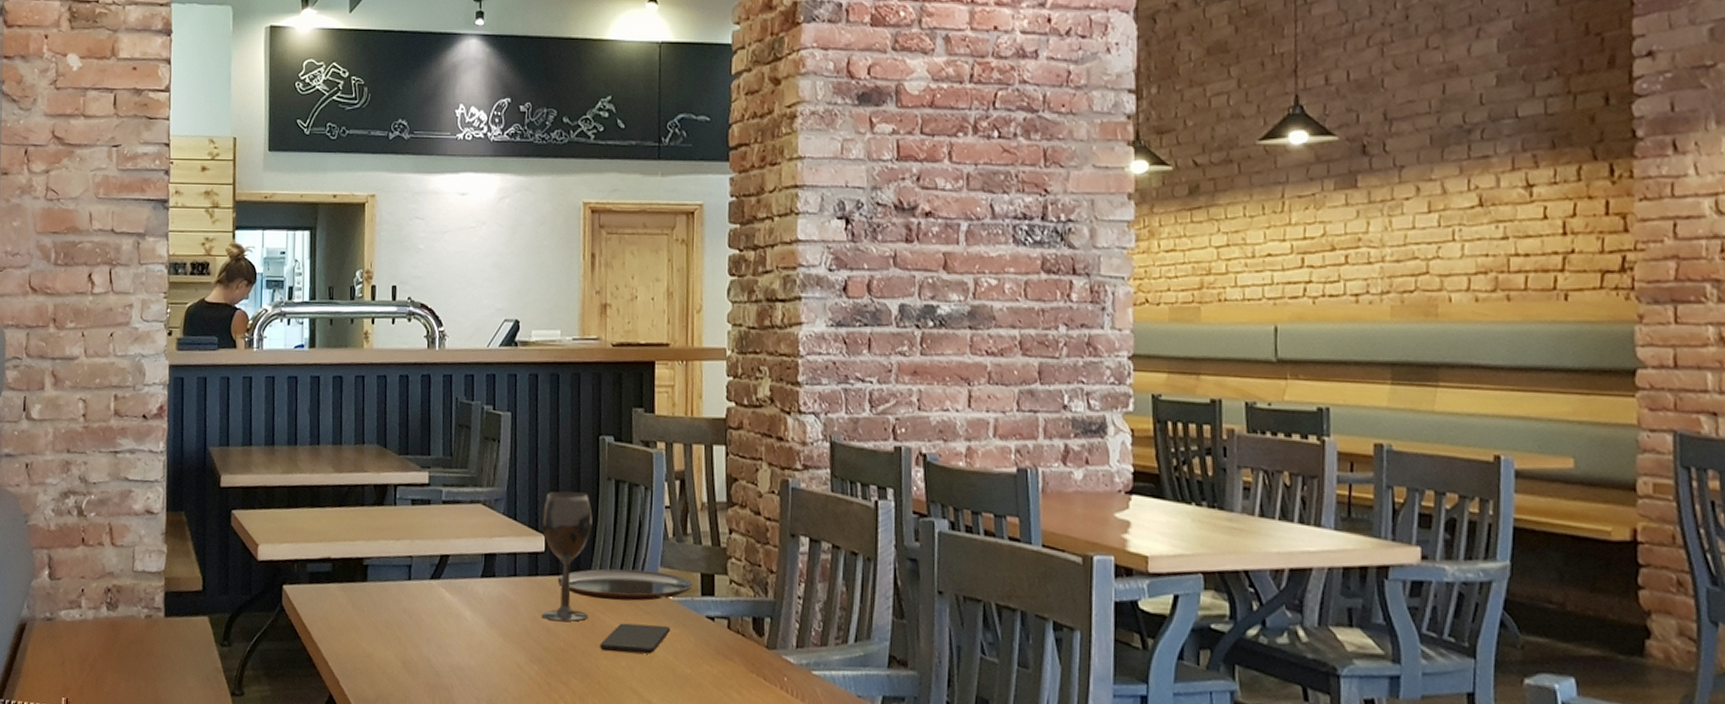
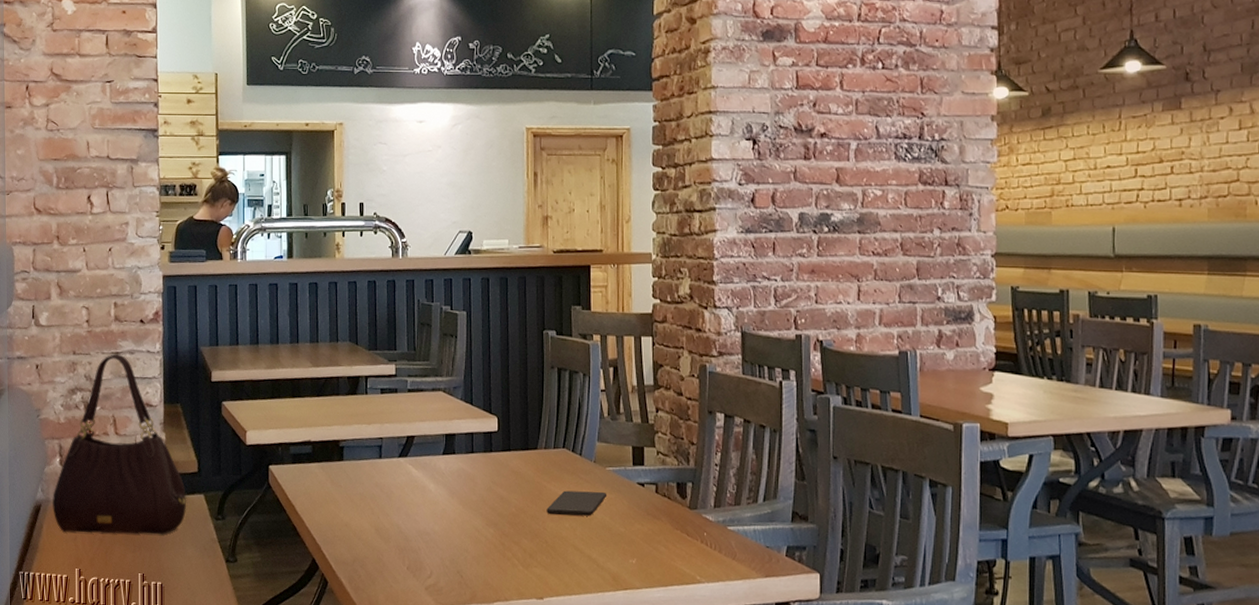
handbag: none [38,453,189,661] -> present [52,354,187,534]
wine glass: present [541,491,593,621] -> none [494,379,539,490]
plate: present [557,569,693,601] -> none [509,444,625,472]

